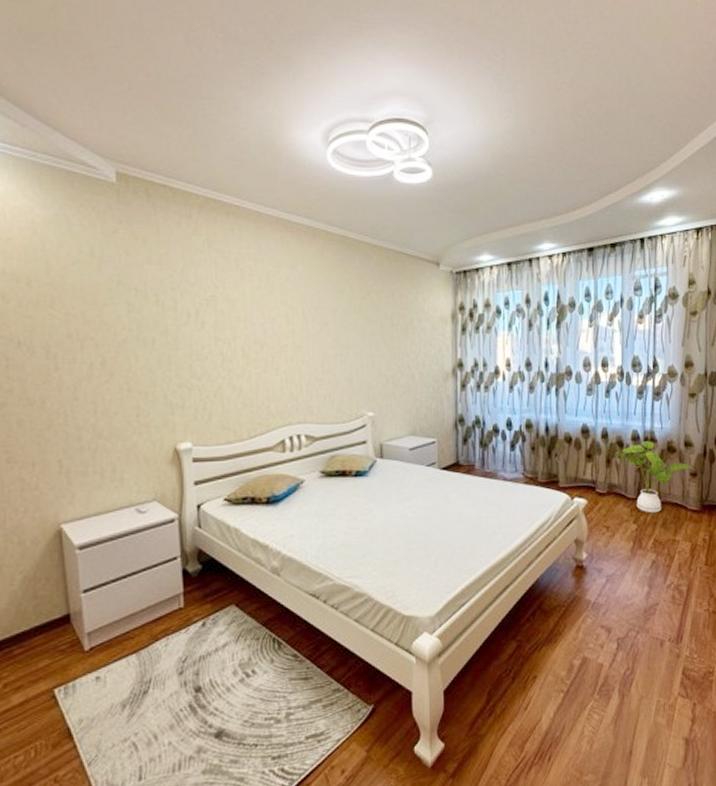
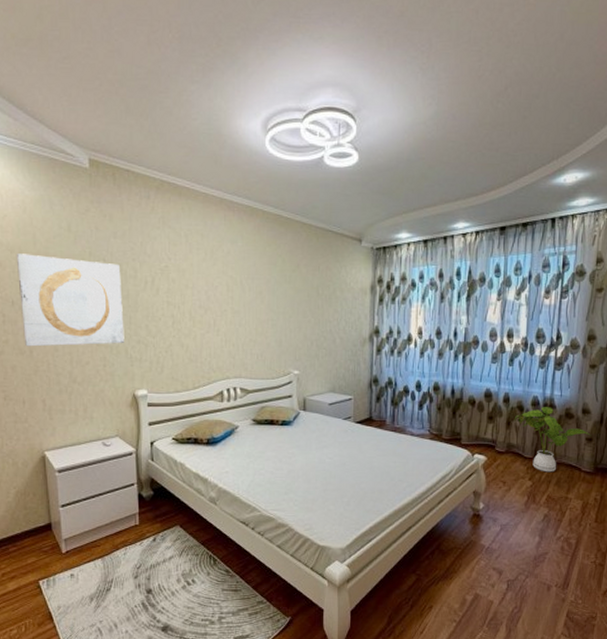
wall art: none [23,284,163,396] -> present [16,254,125,347]

